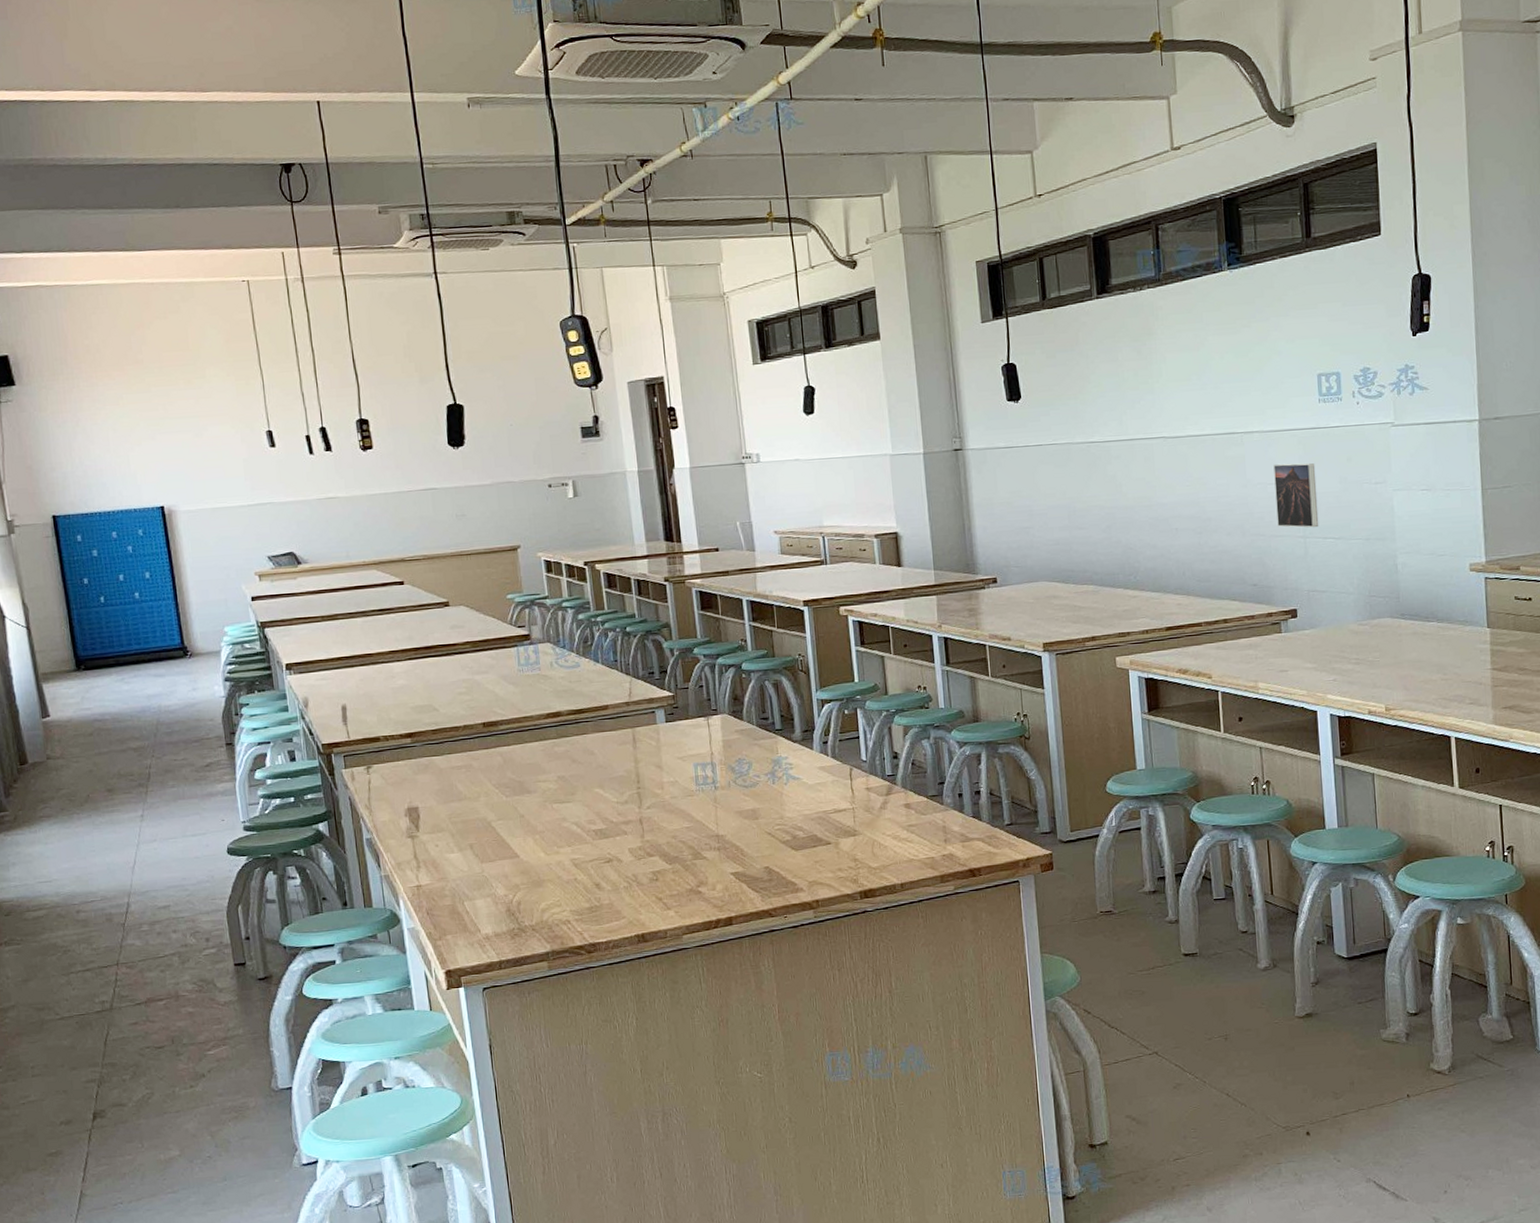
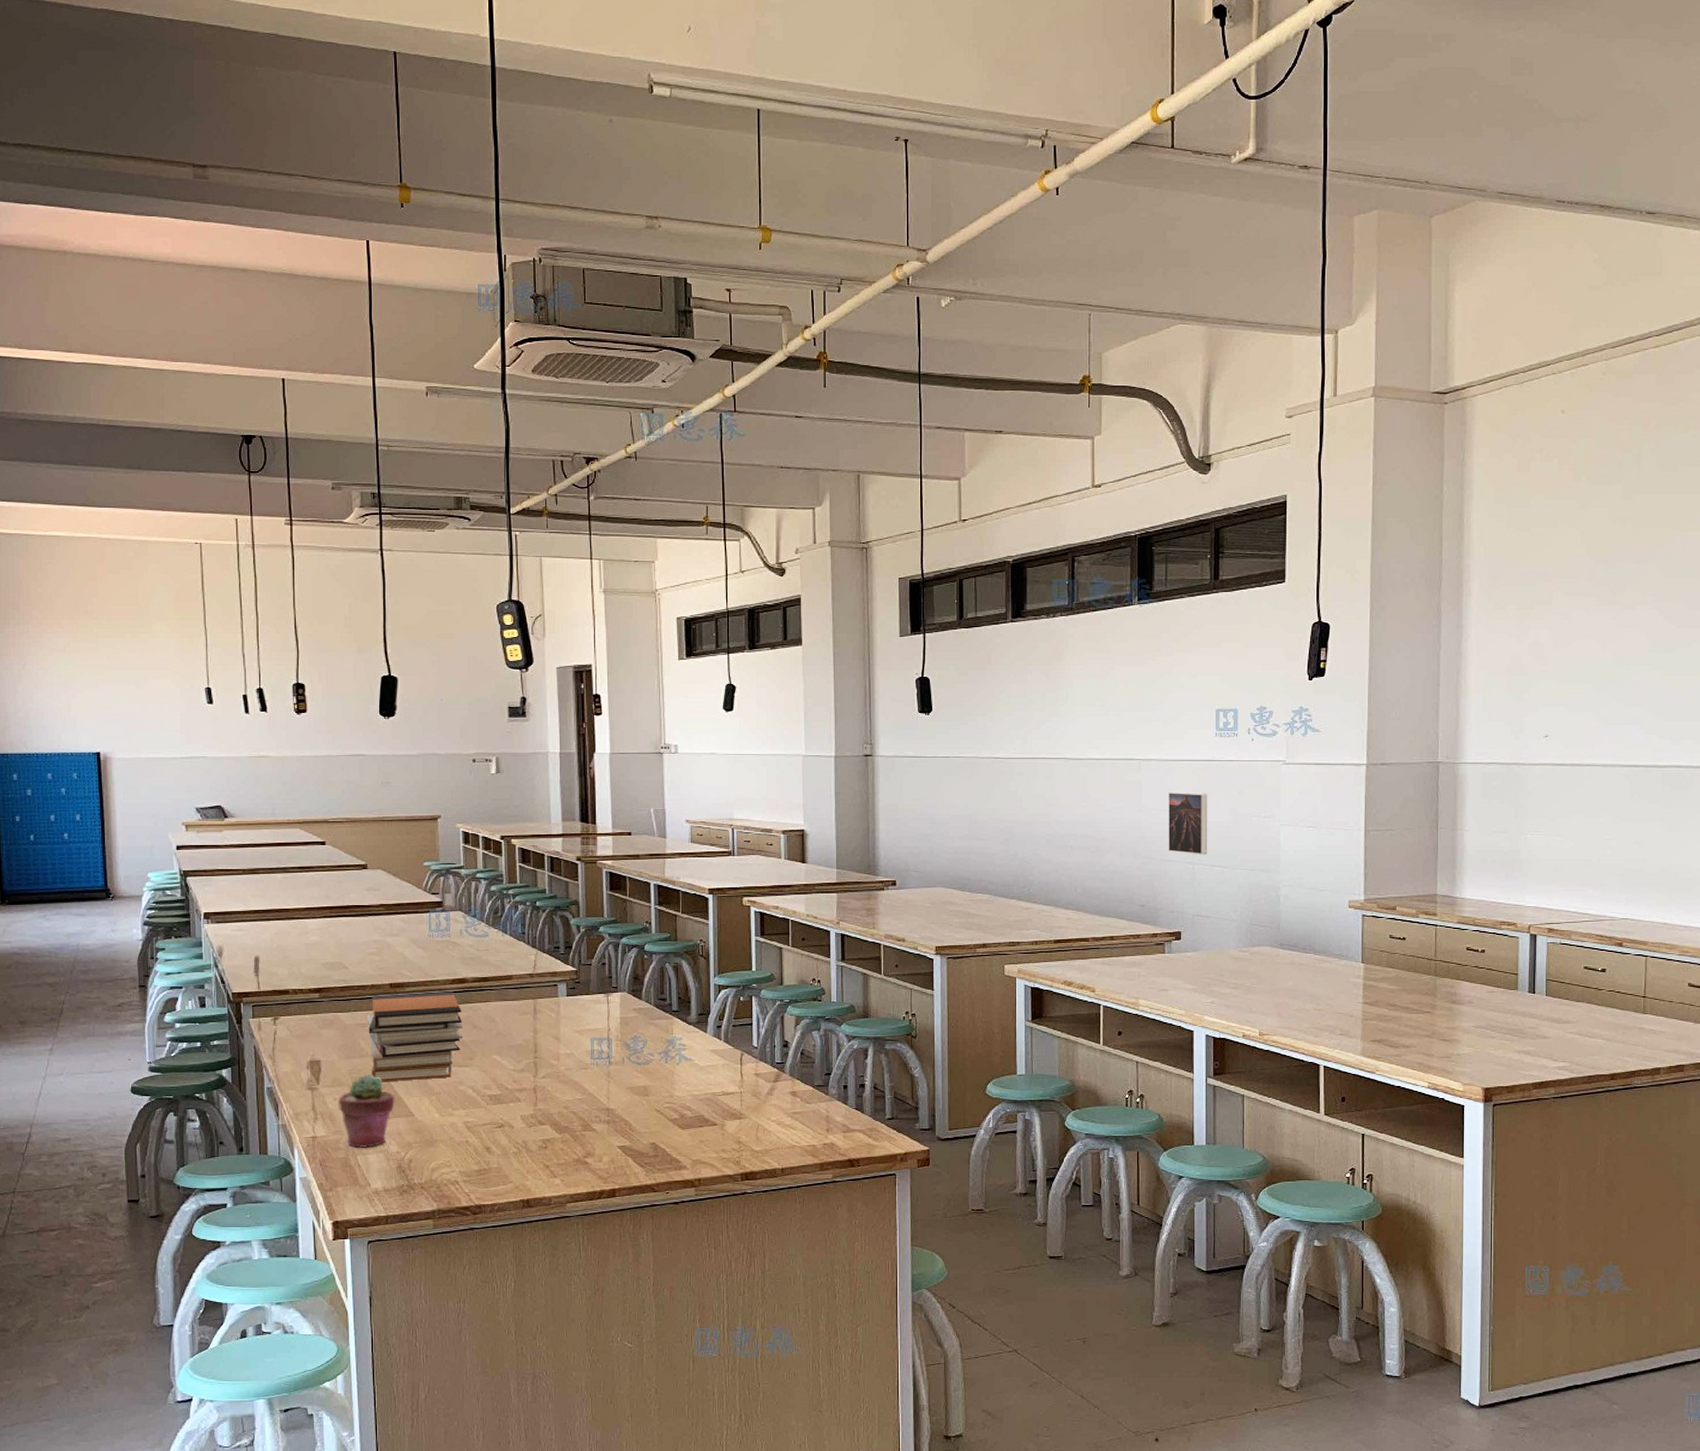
potted succulent: none [439,817,498,895] -> present [338,1074,395,1149]
book stack: none [462,726,562,825] -> present [367,991,463,1082]

